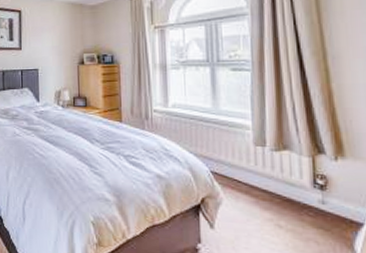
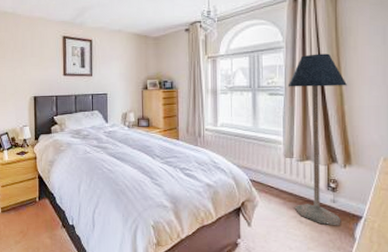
floor lamp: none [255,20,335,235] -> present [287,53,347,226]

